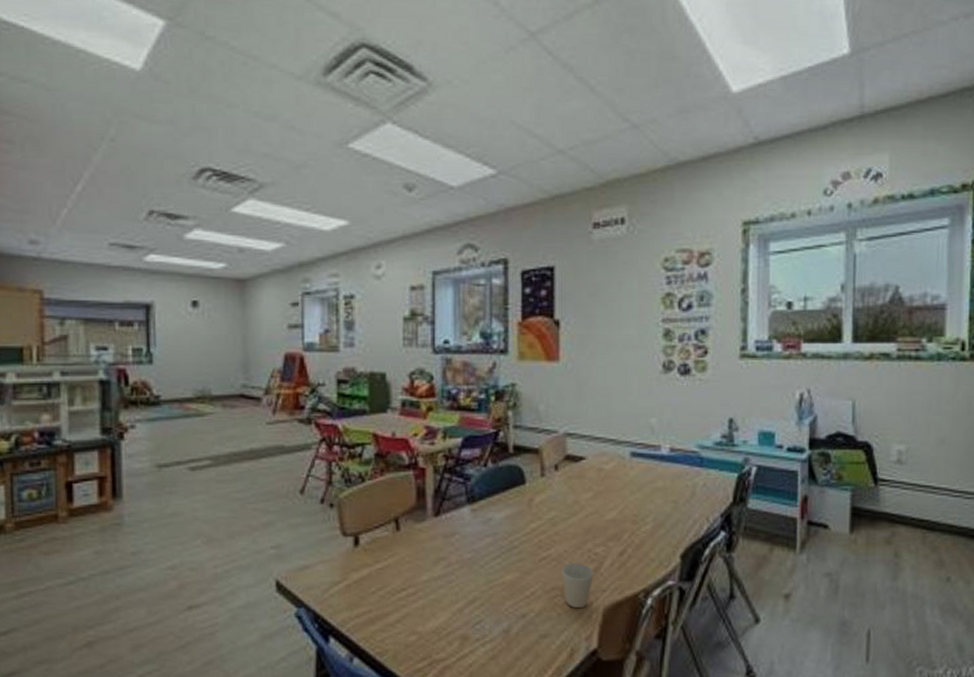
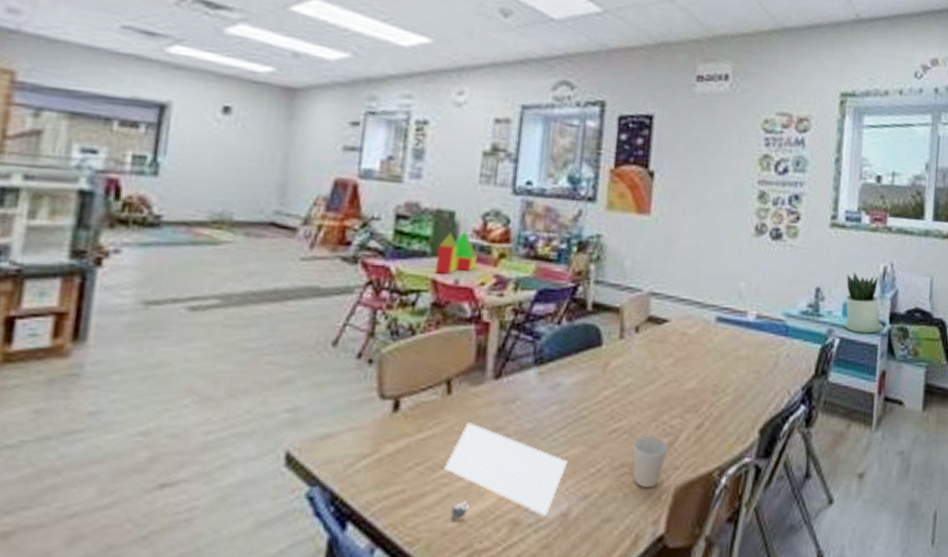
building blocks: none [374,389,409,428] -> present [434,230,478,274]
paper sheet: none [401,554,505,636] -> present [444,422,568,521]
planter: none [760,401,803,460] -> present [843,273,883,334]

